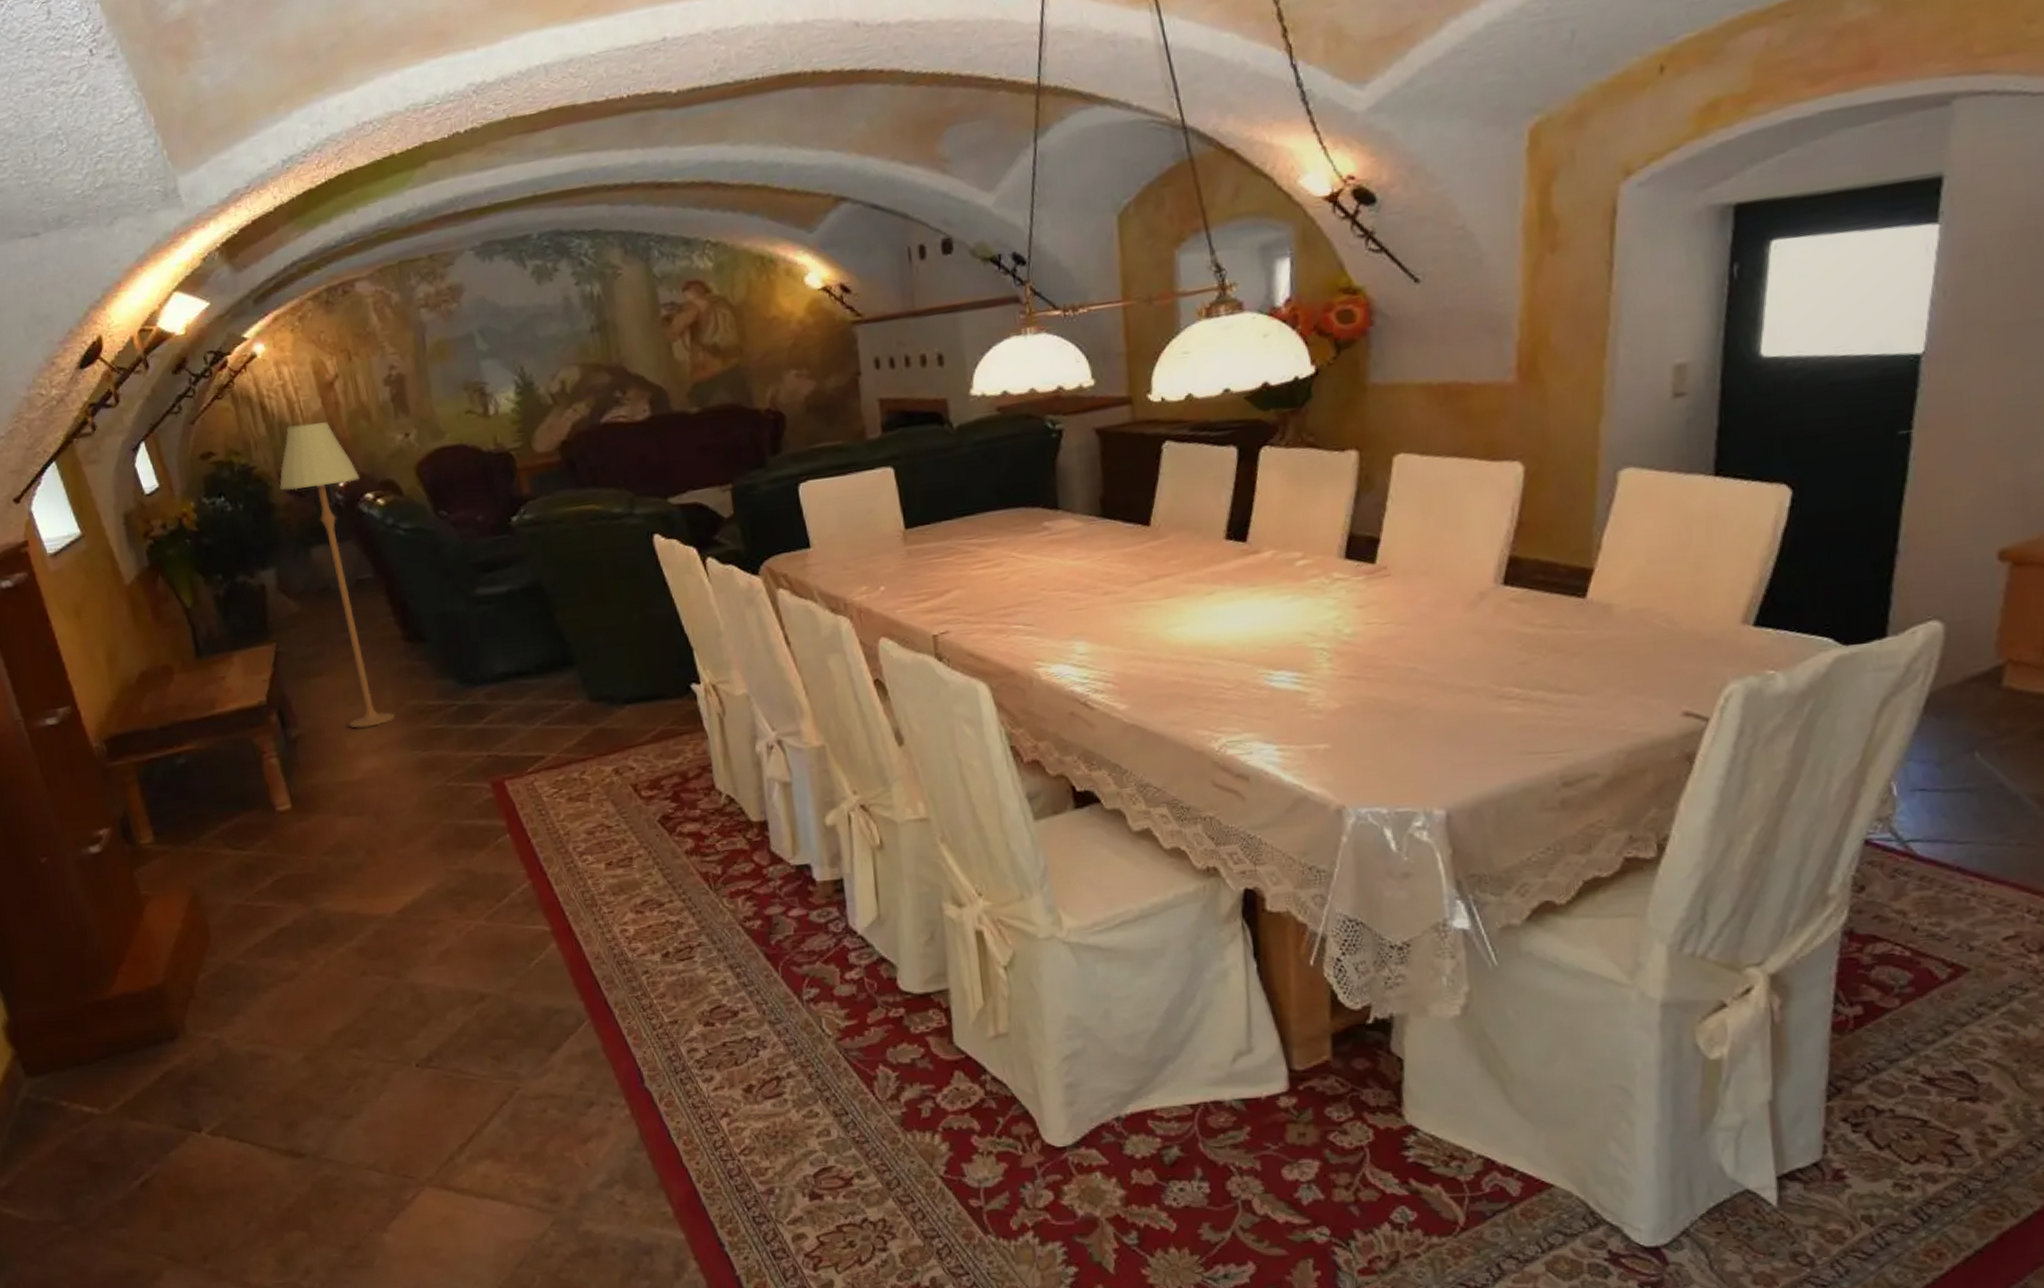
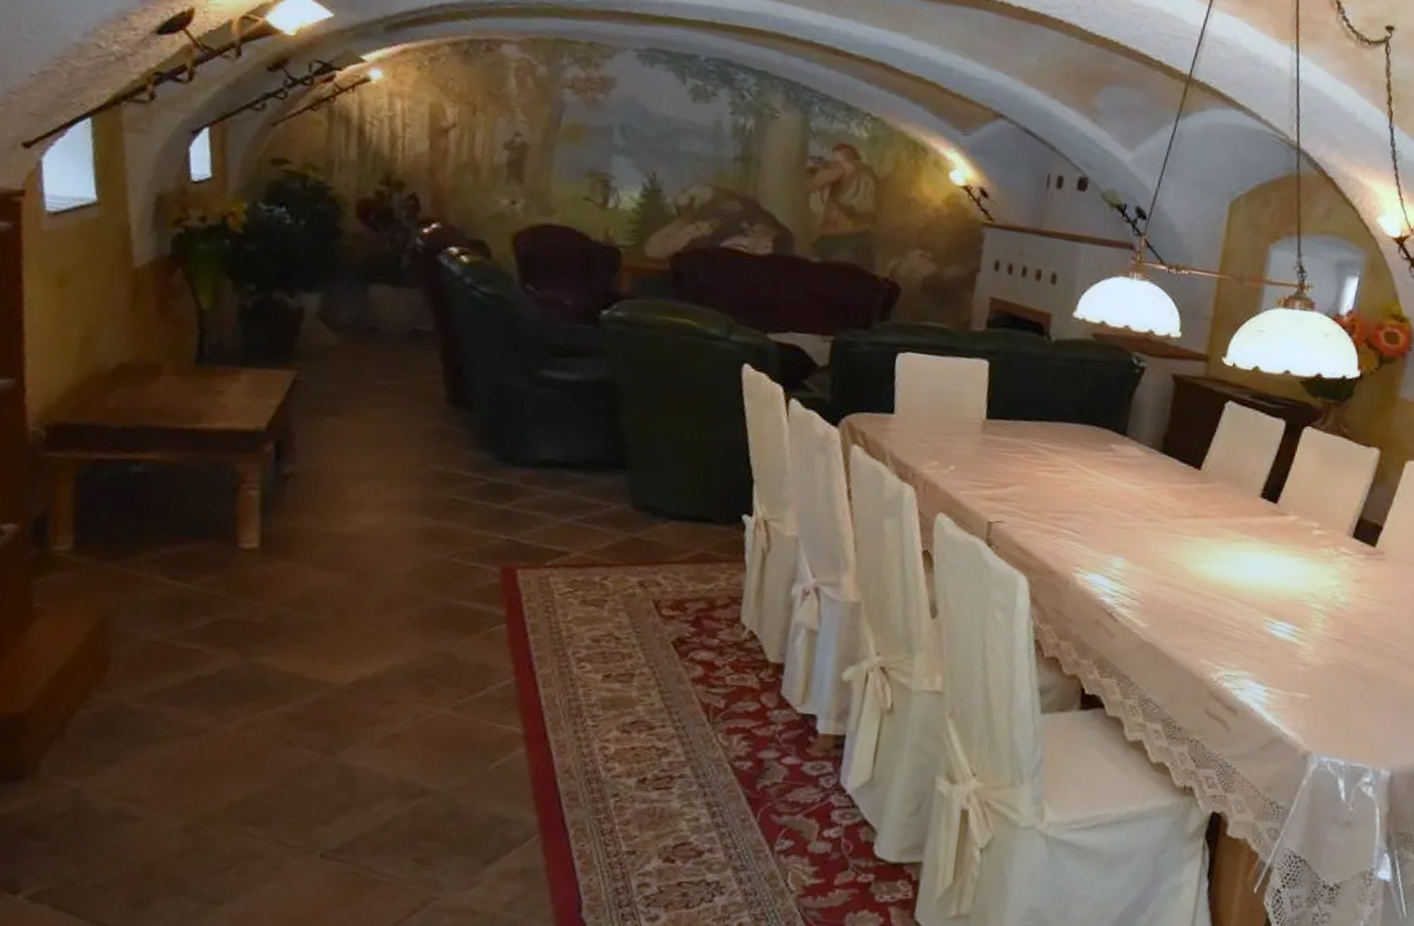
floor lamp: present [279,422,396,729] -> none [354,158,450,483]

